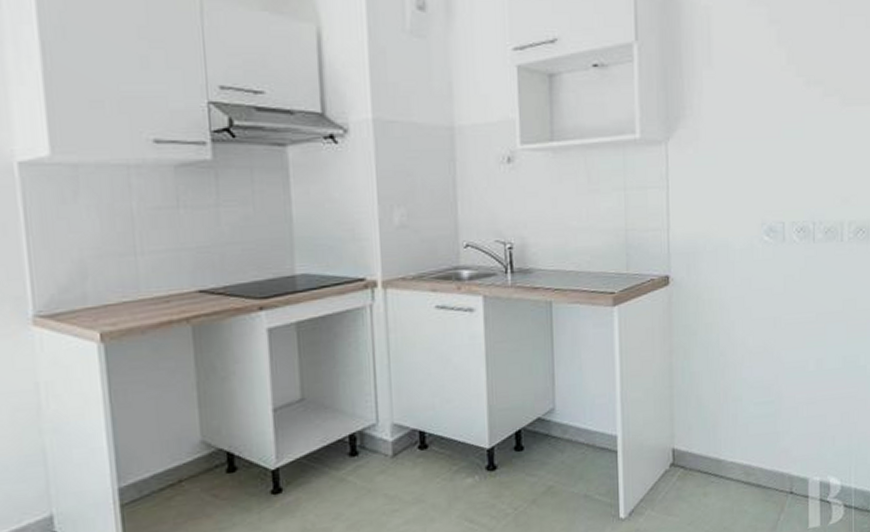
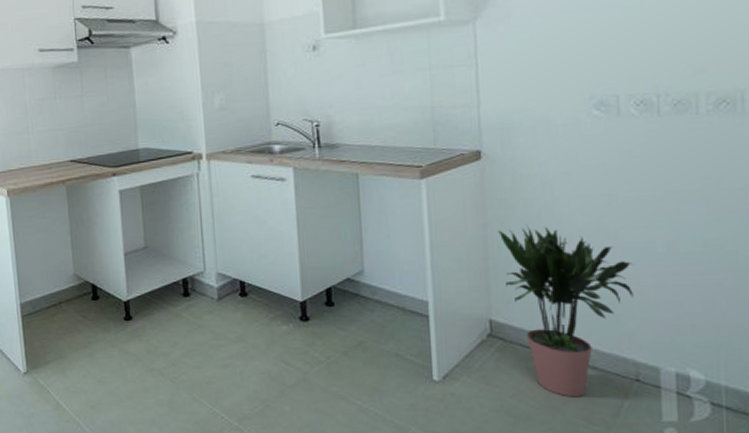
potted plant: none [682,351,791,517] -> present [498,225,634,398]

